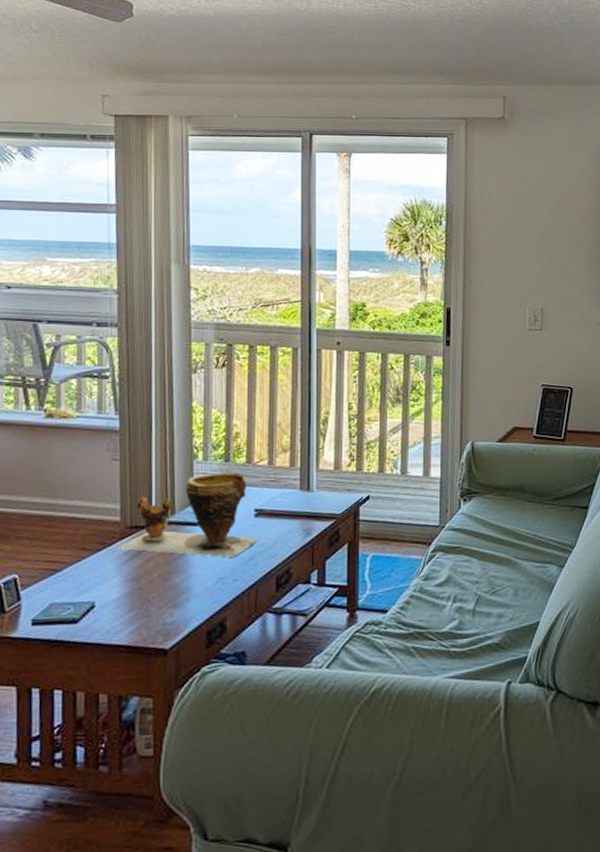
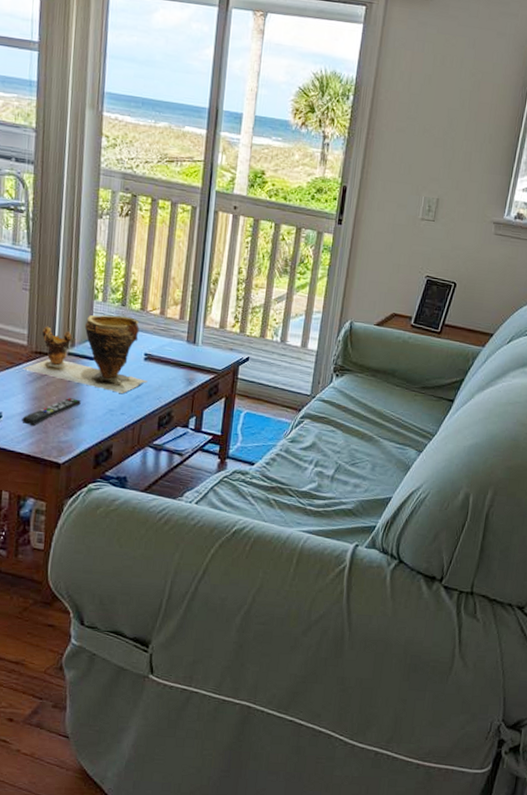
remote control: none [118,572,186,611] -> present [22,398,81,426]

